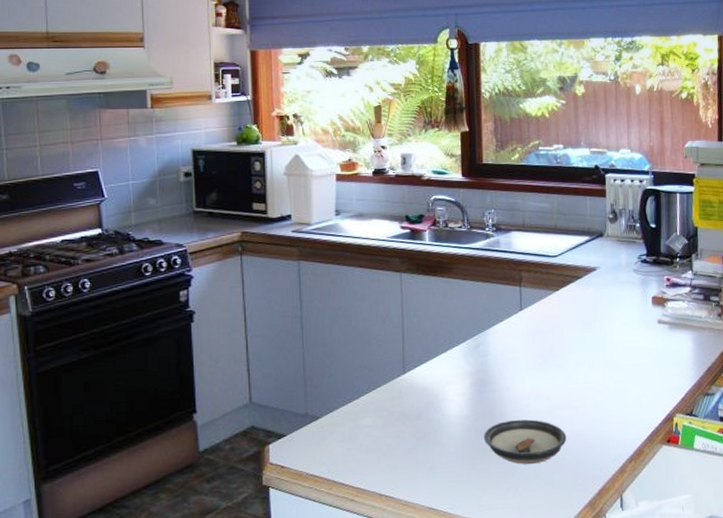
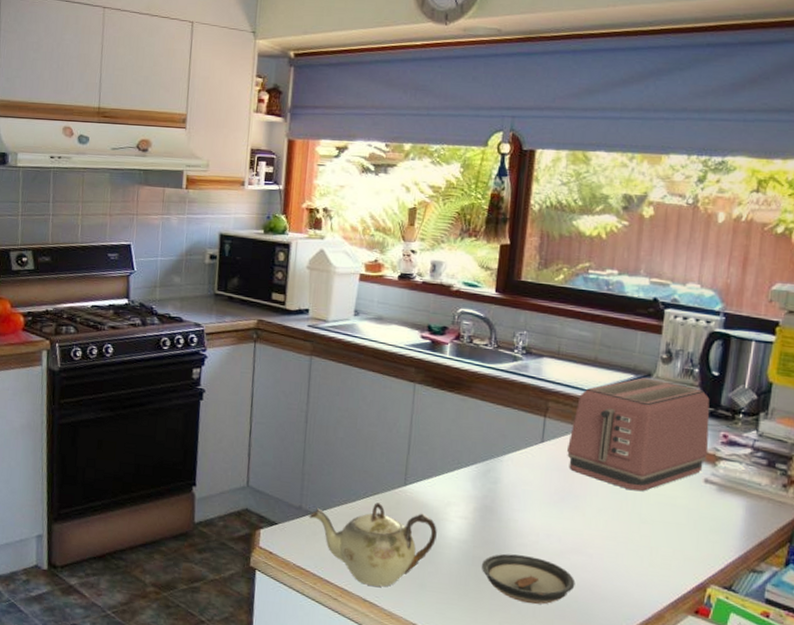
teapot: none [316,395,440,479] -> present [309,502,437,587]
toaster: none [543,238,658,342] -> present [567,377,710,491]

